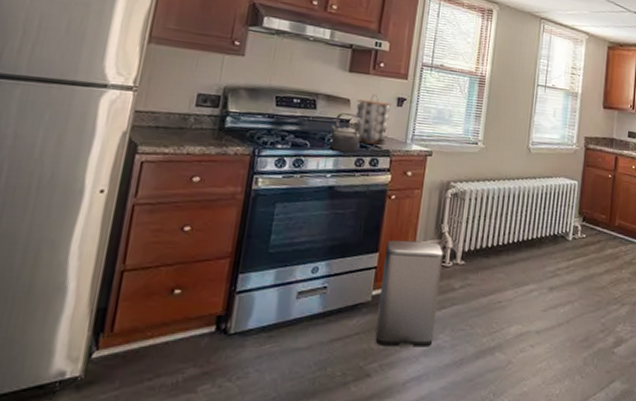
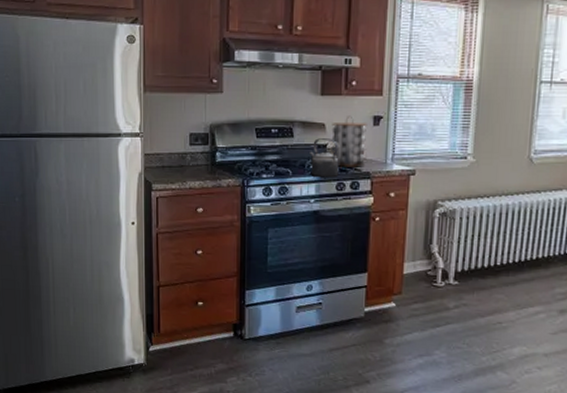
pedal bin: present [375,240,443,350] -> none [371,260,434,363]

